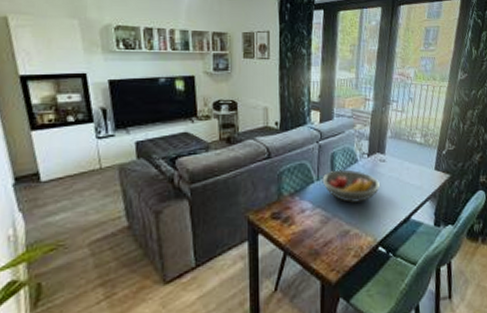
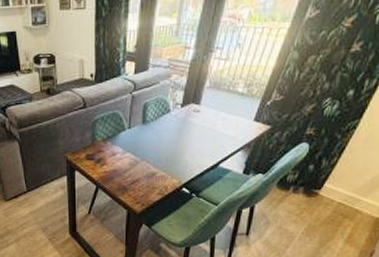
fruit bowl: present [322,169,381,204] -> none [133,119,192,150]

